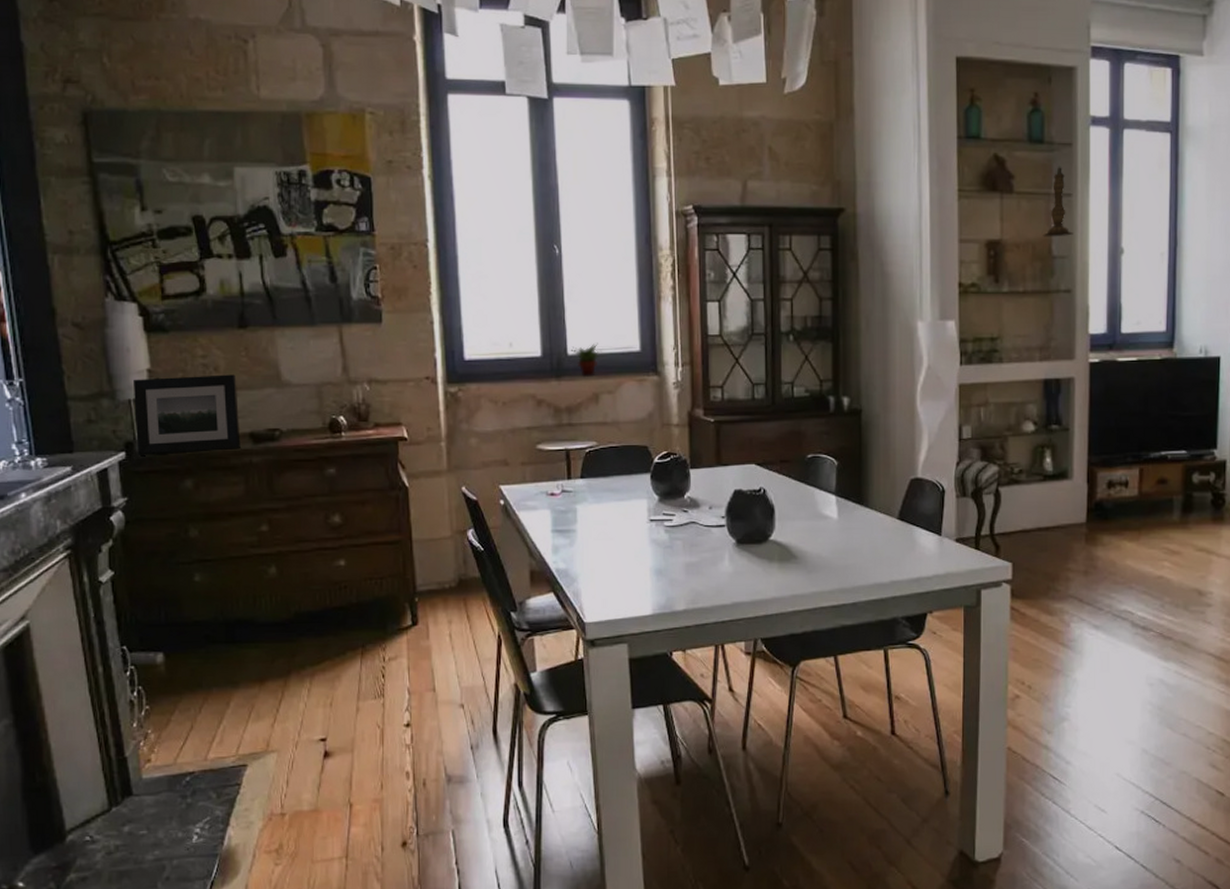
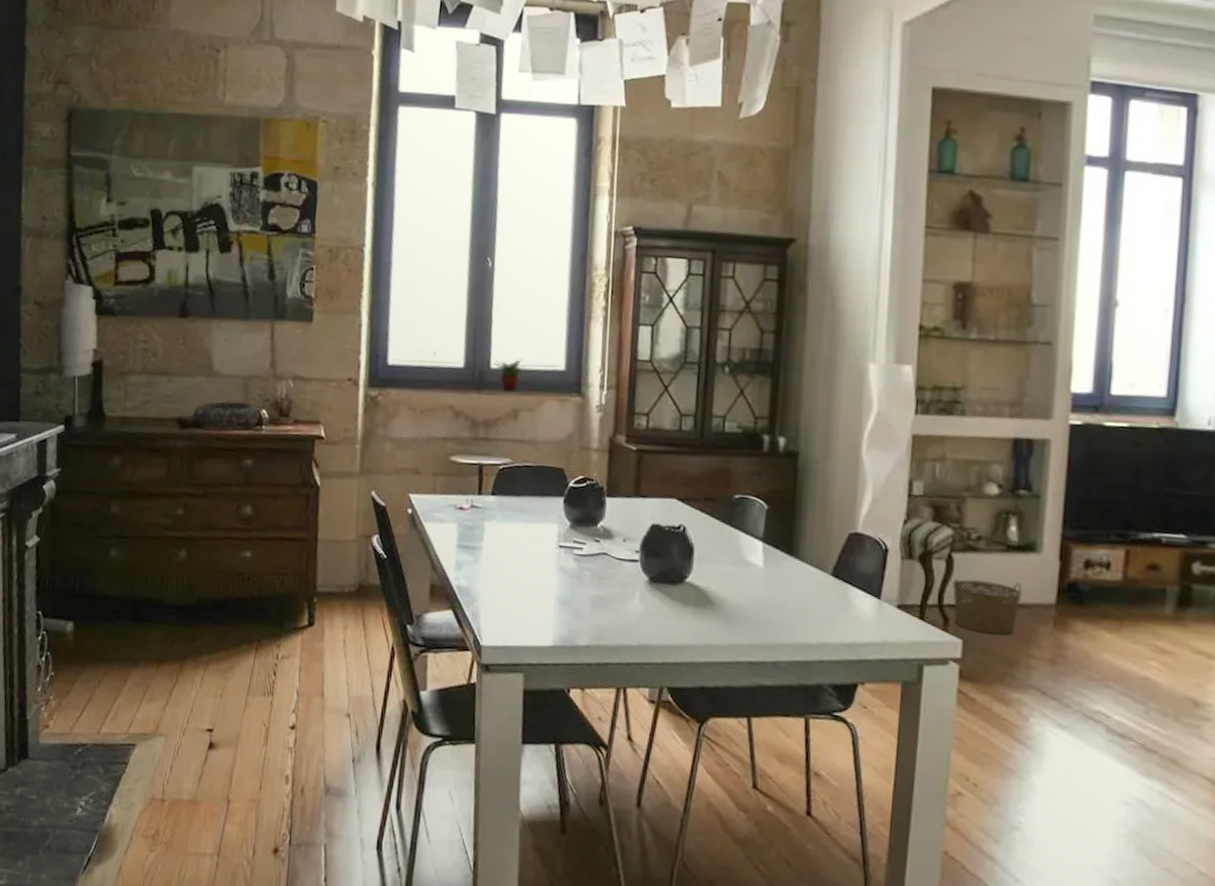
picture frame: present [134,374,241,455] -> none [75,357,172,433]
decorative bowl: none [264,411,339,443] -> present [191,401,261,431]
basket: none [1000,508,1058,555] -> present [951,578,1022,635]
candlestick: present [1043,167,1073,237] -> none [1021,208,1058,284]

